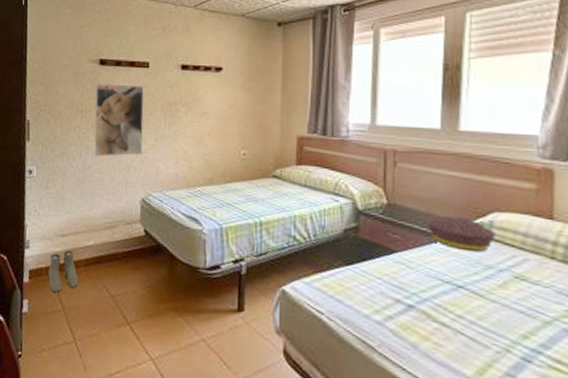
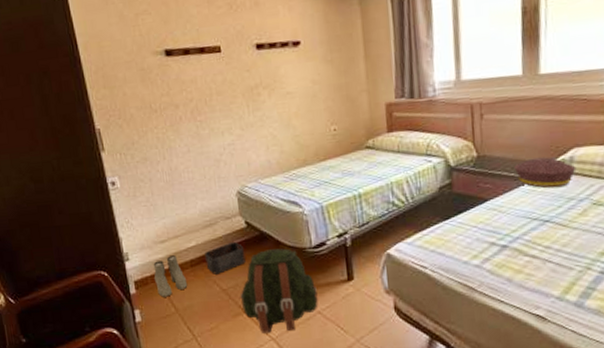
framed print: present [93,84,144,157] -> none [165,73,230,157]
storage bin: none [99,247,139,279] -> present [204,241,246,275]
backpack: none [126,262,205,354] -> present [240,248,318,333]

